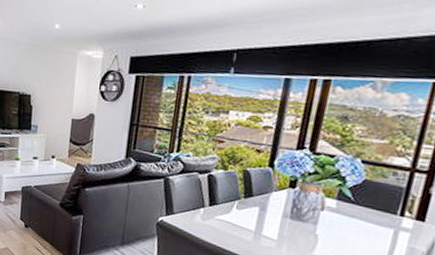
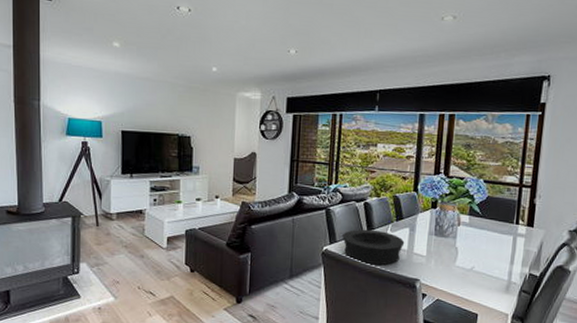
bowl: none [180,202,253,245] -> present [342,229,405,266]

